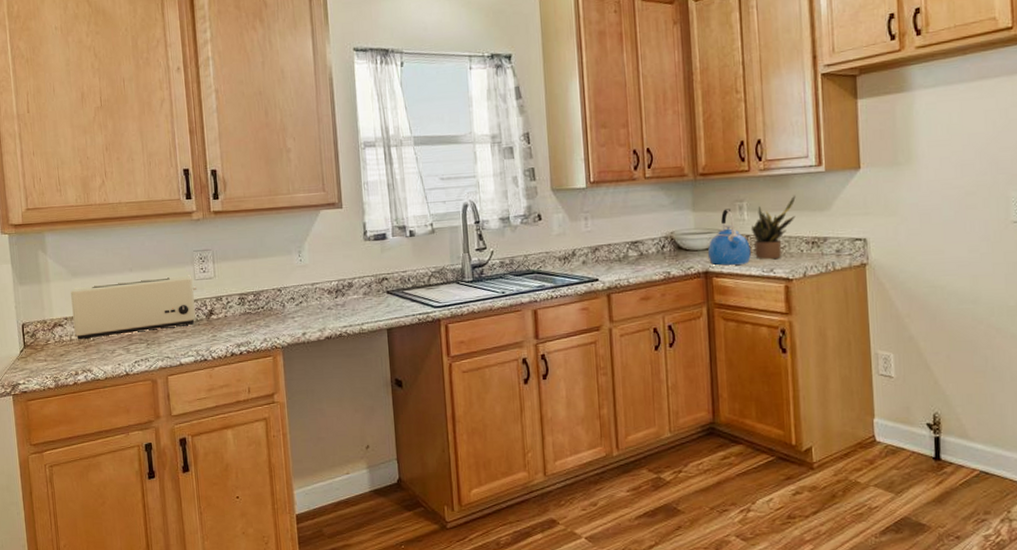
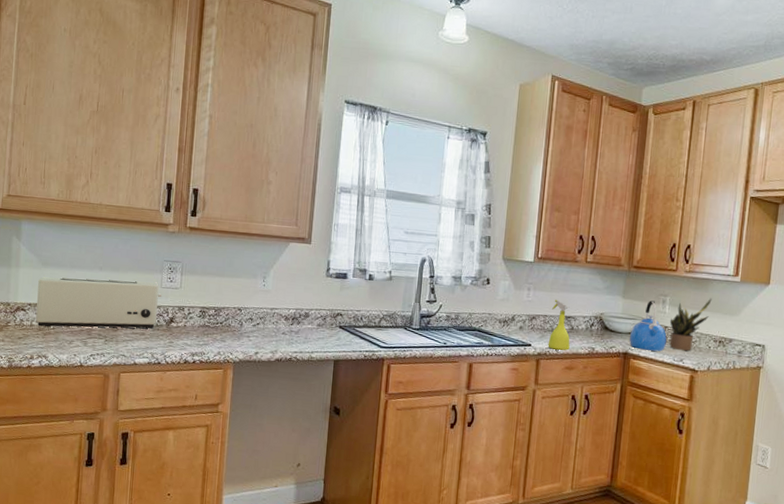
spray bottle: none [615,225,642,281] -> present [548,300,570,351]

